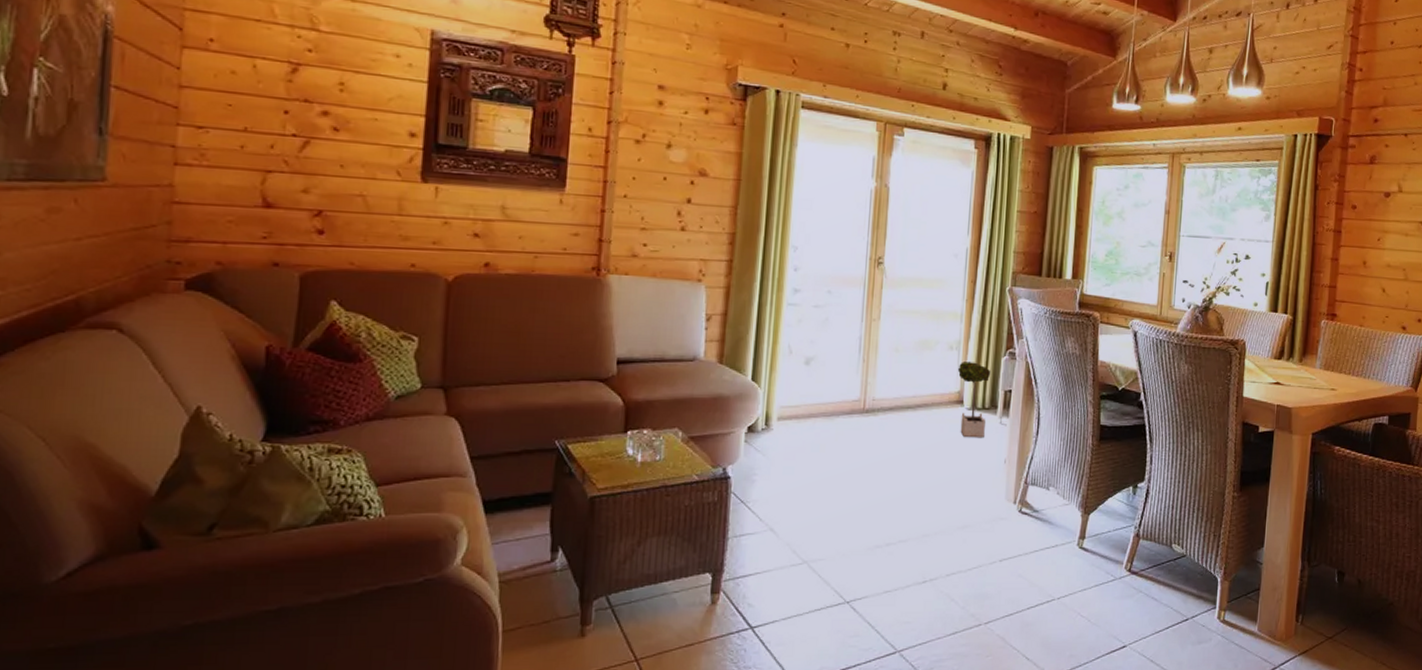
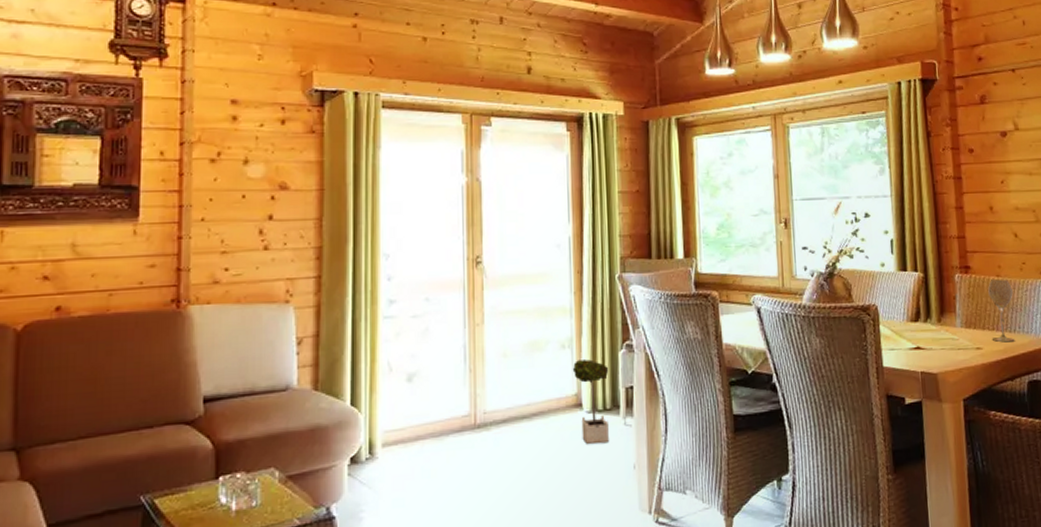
wineglass: none [1347,328,1373,387] -> present [988,279,1015,343]

